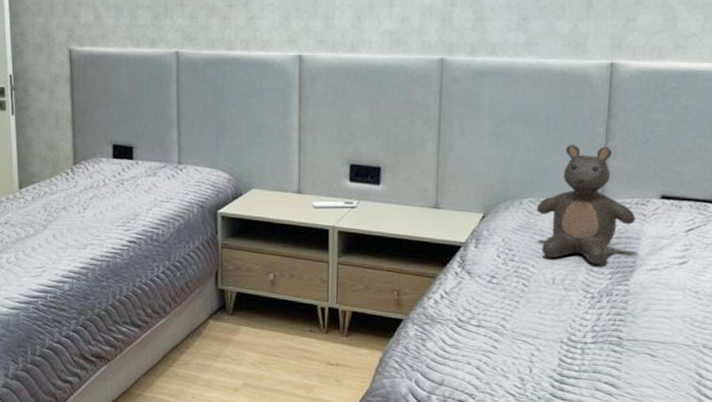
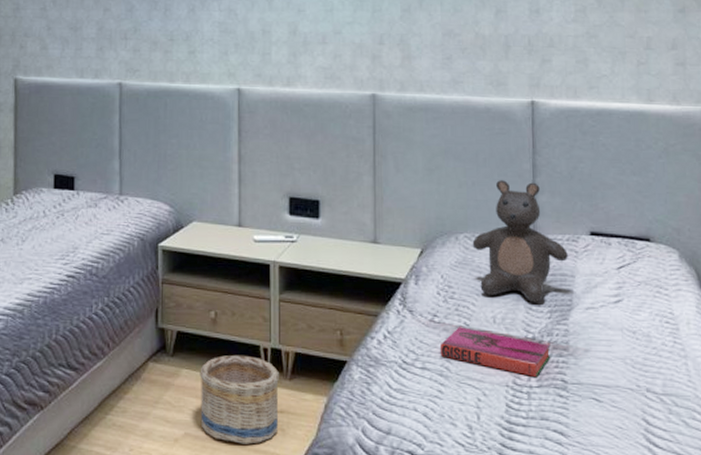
basket: none [258,313,336,393] -> present [200,354,279,444]
hardback book: none [496,288,609,334] -> present [439,327,551,377]

